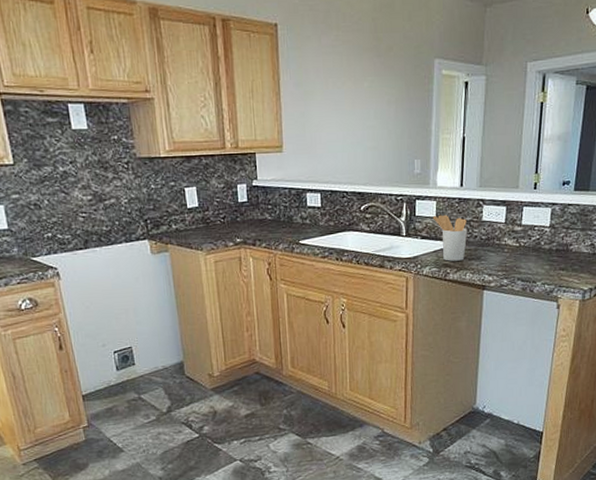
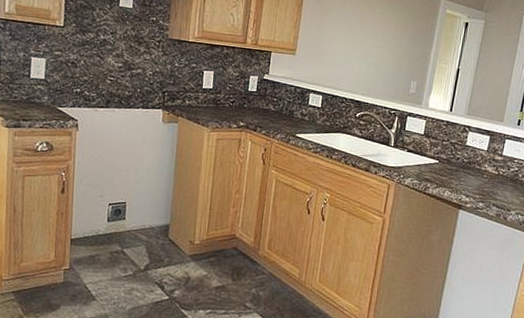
utensil holder: present [433,214,468,261] -> none [420,133,452,178]

